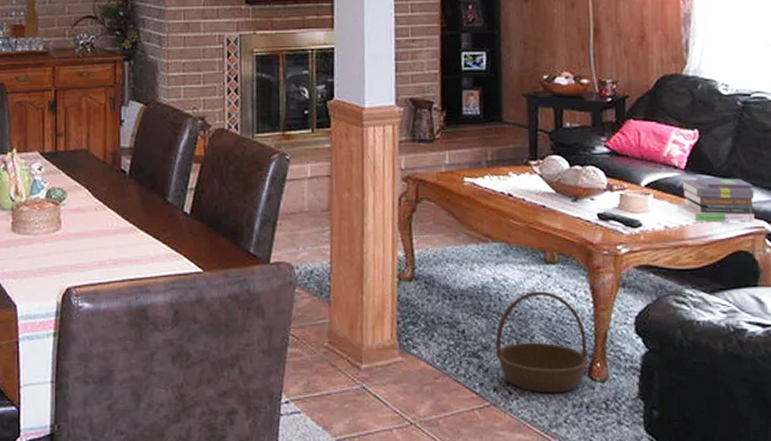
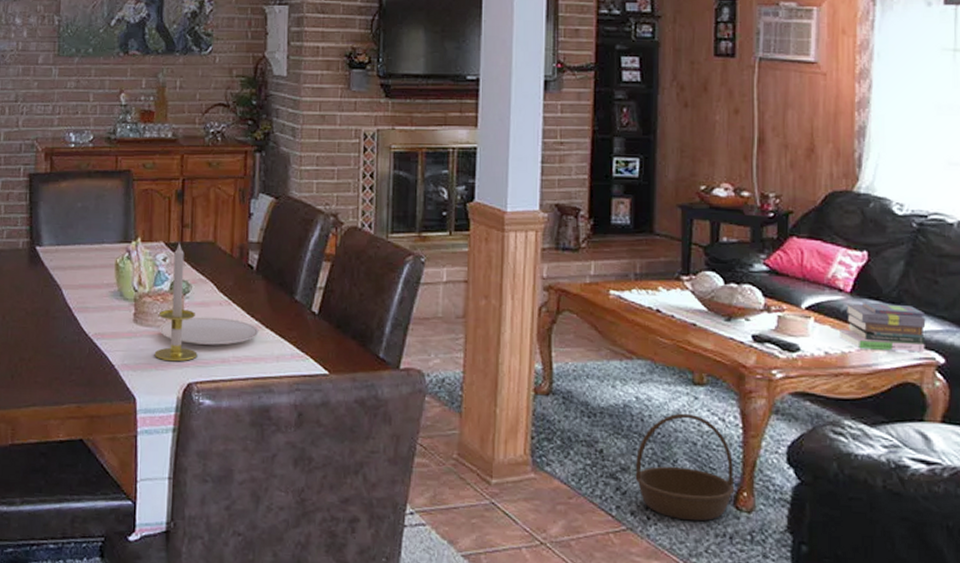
candle: none [33,150,75,268] -> present [154,241,198,362]
plate: none [37,222,134,250] -> present [159,317,259,345]

